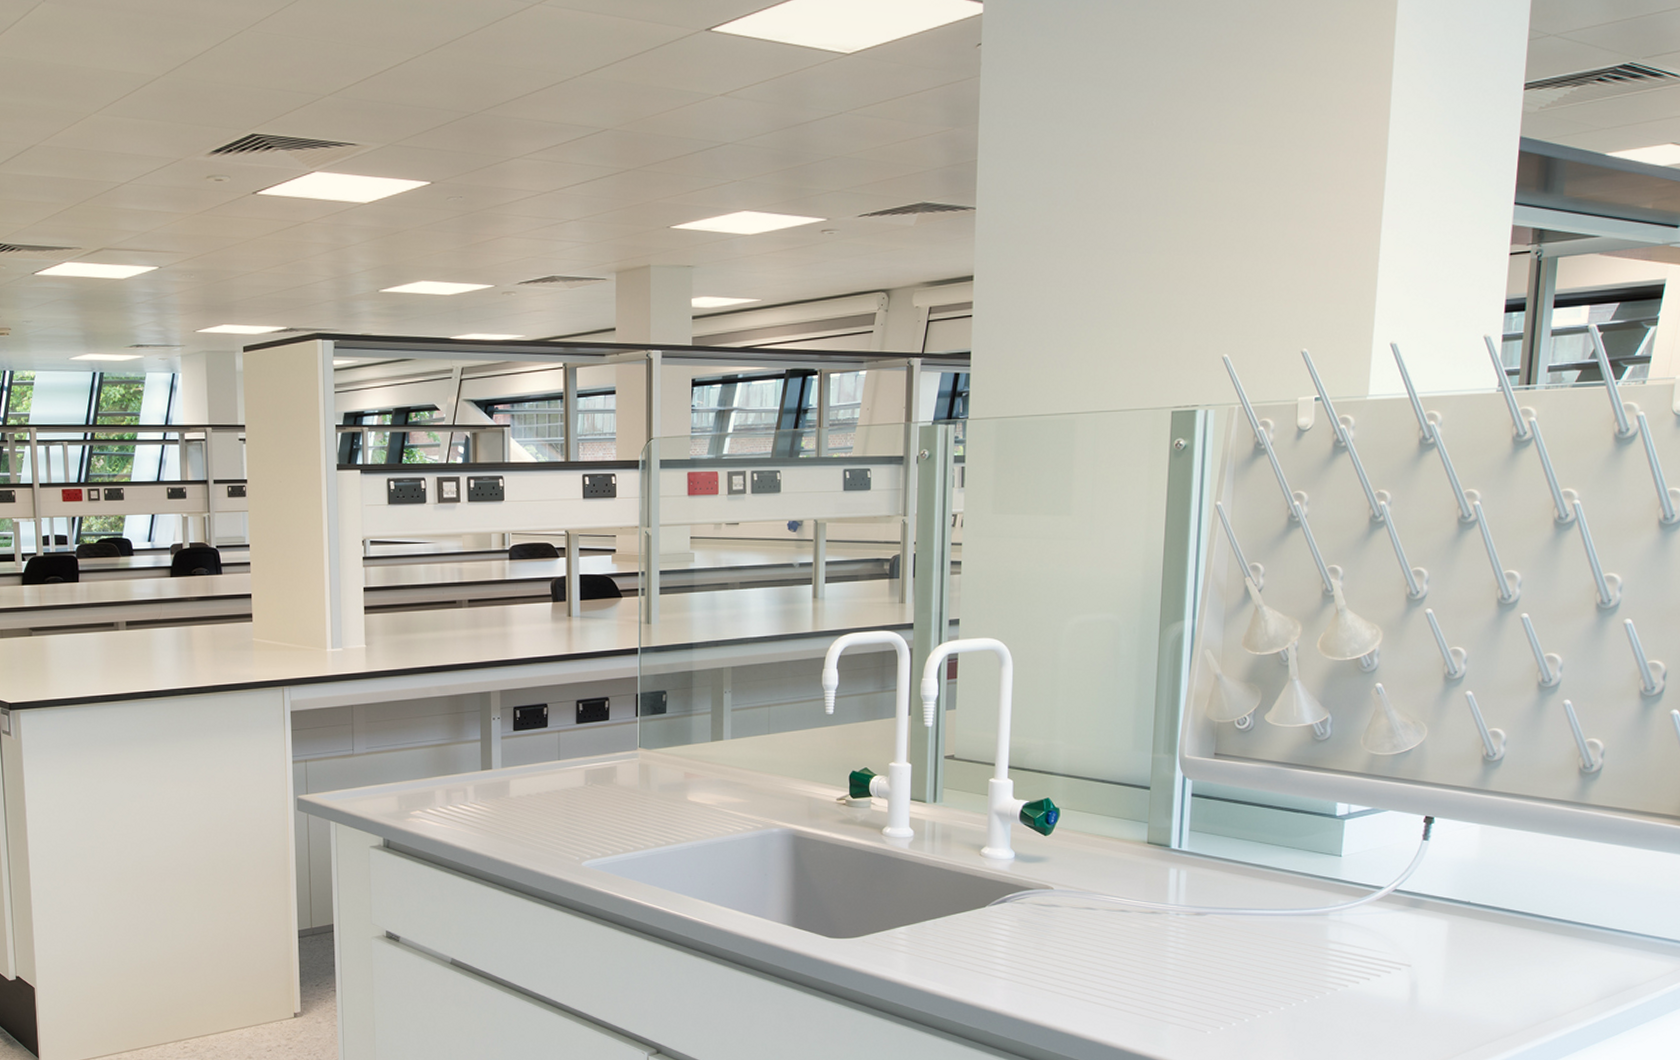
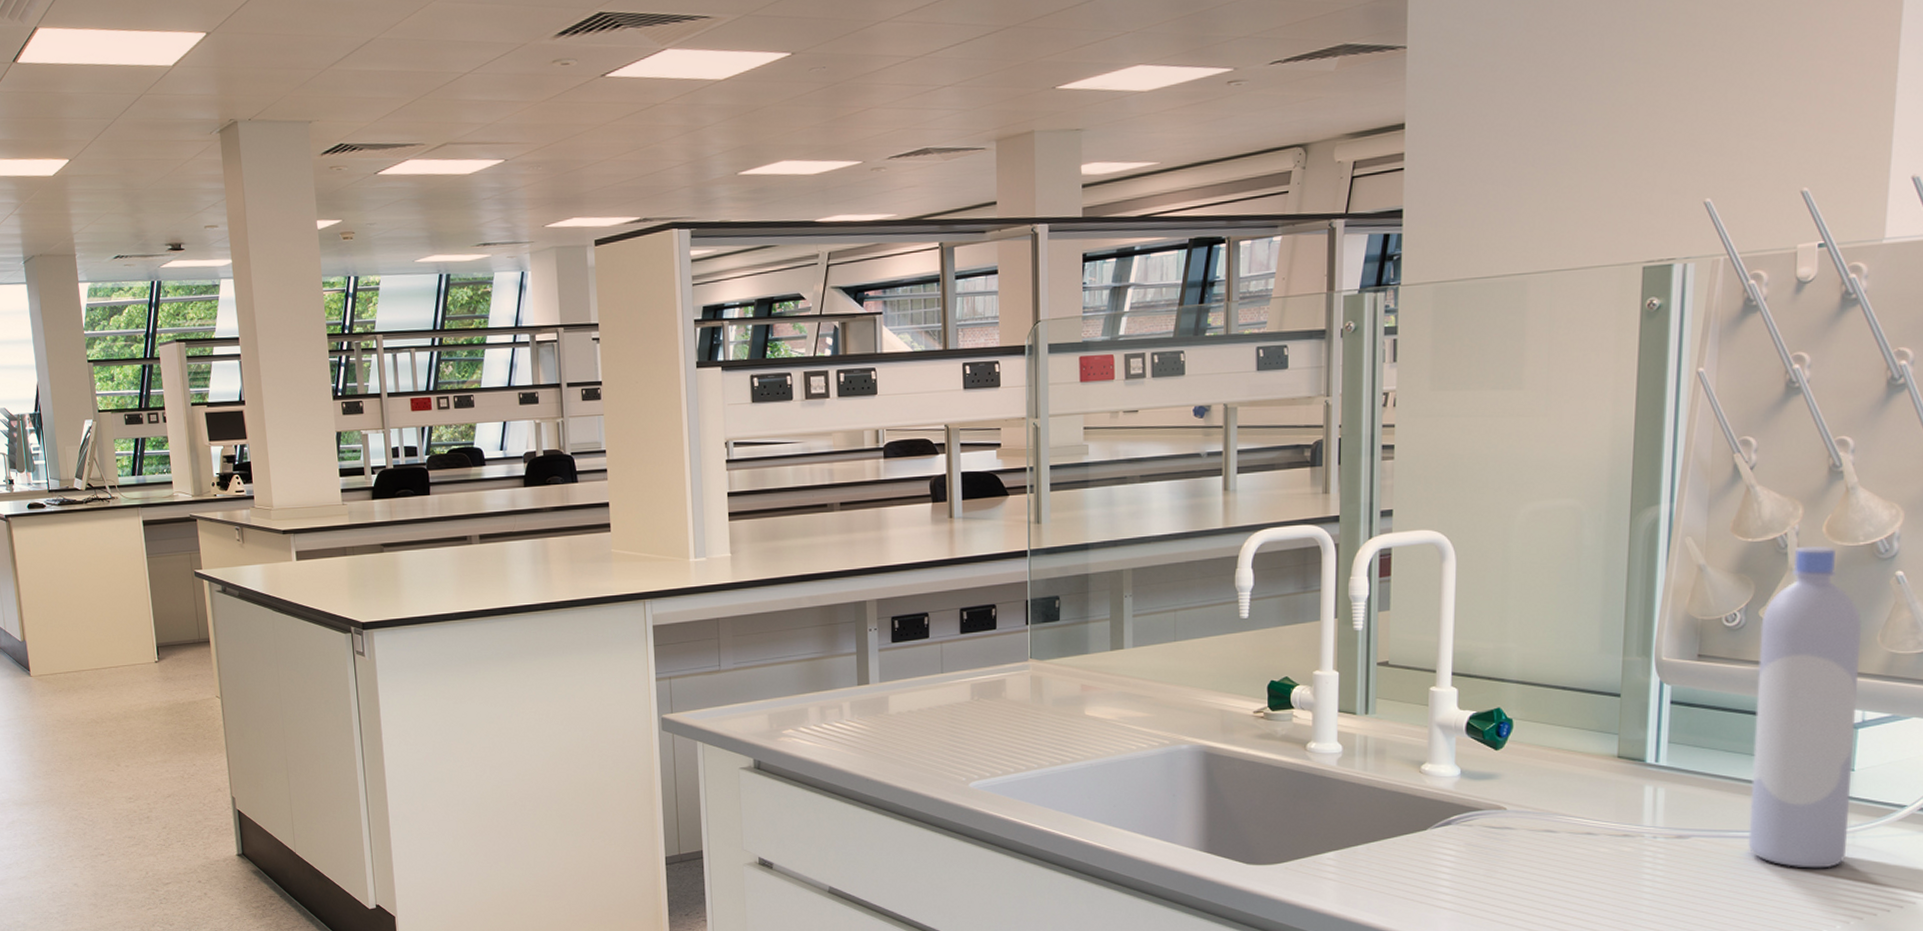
bottle: none [1254,659,1349,942] -> present [1748,545,1863,869]

